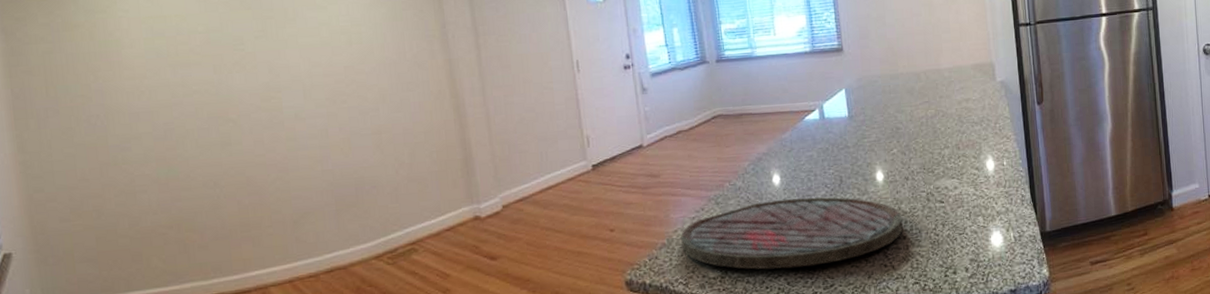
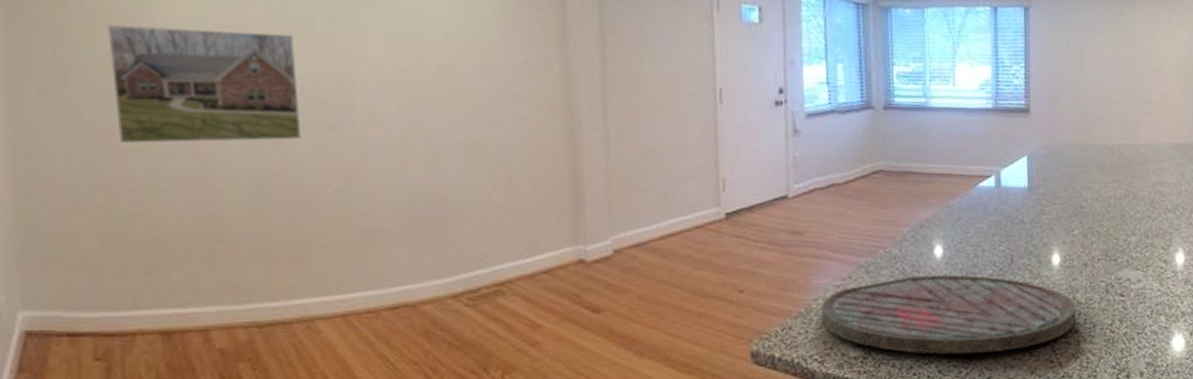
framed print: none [86,56,243,158] -> present [108,25,302,143]

